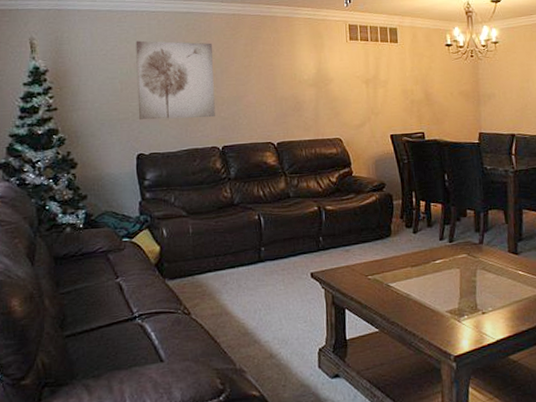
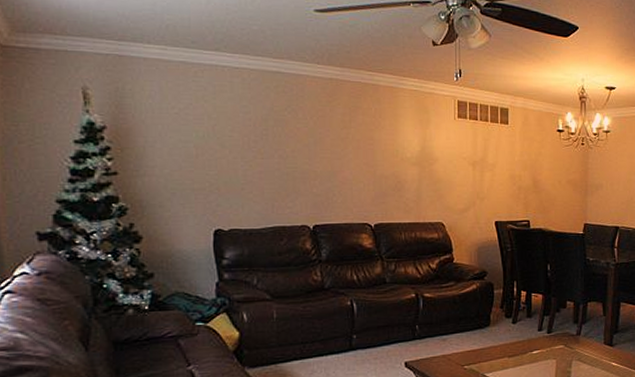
wall art: present [135,40,215,120] -> none [215,100,306,193]

